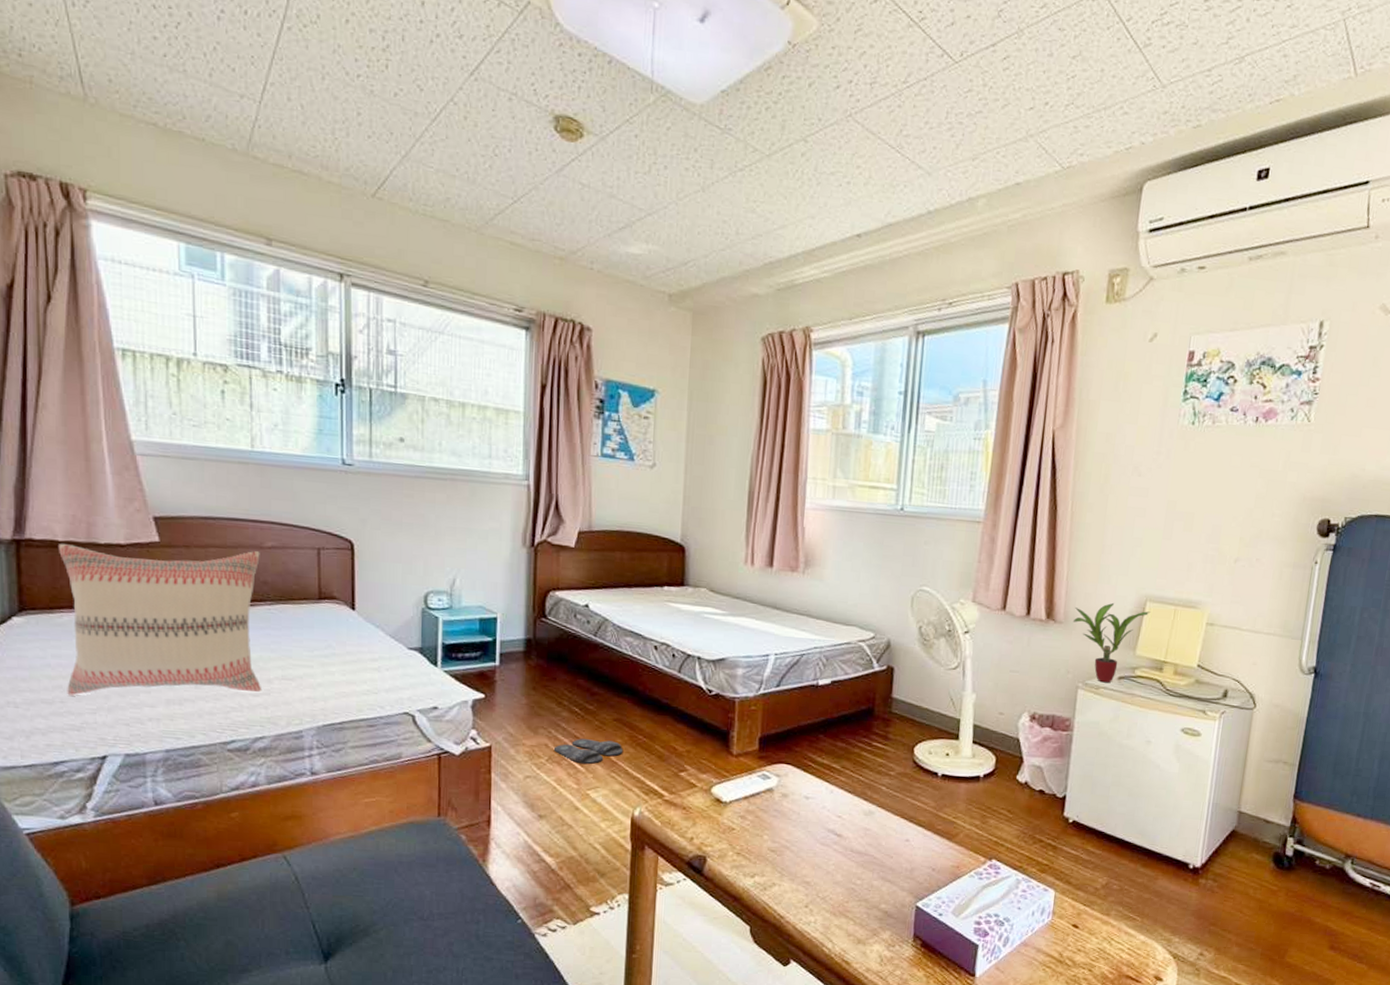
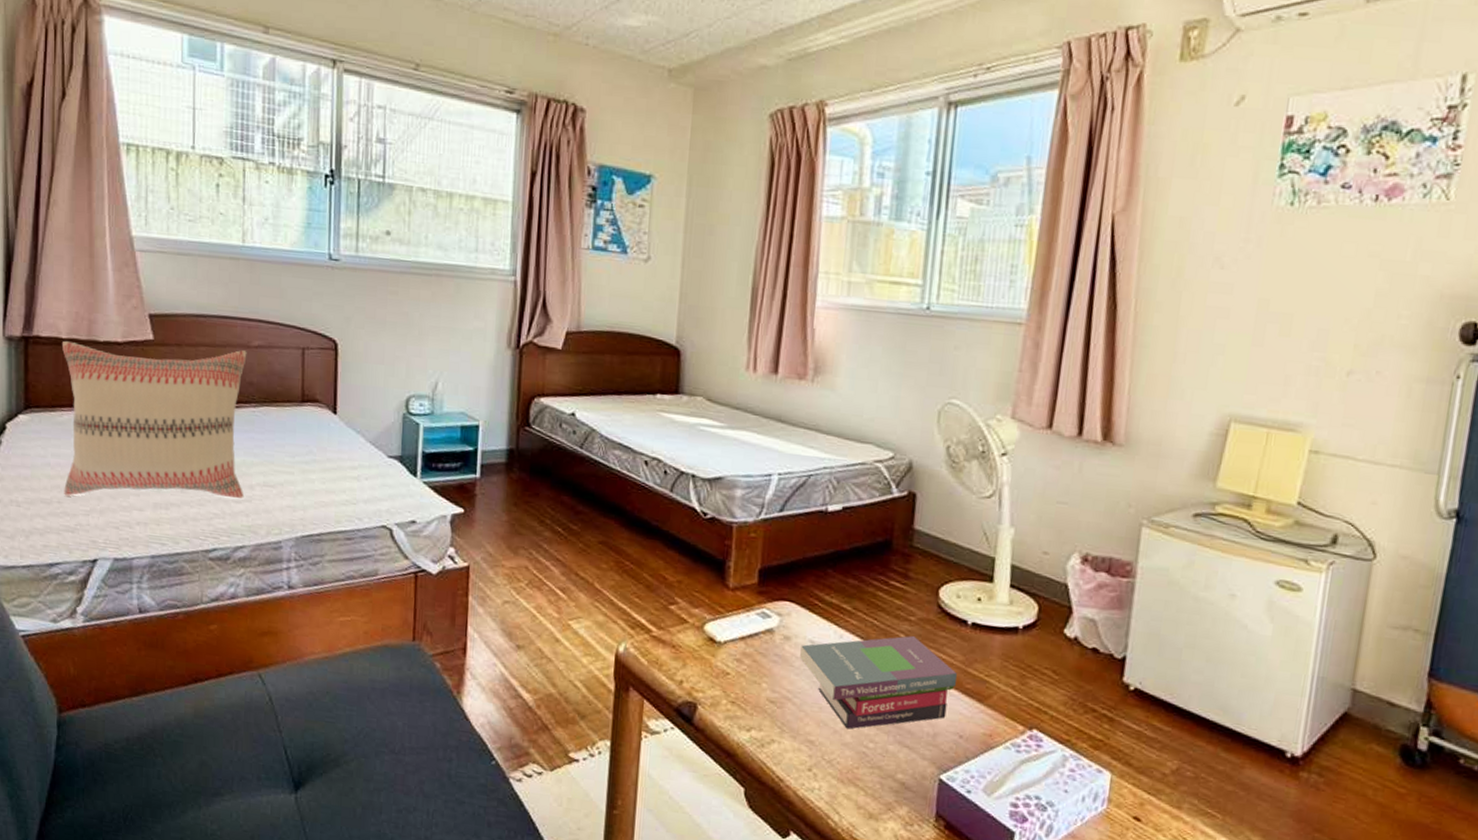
slippers: present [553,738,623,764] -> none [534,562,609,591]
books: none [796,788,930,870] -> present [800,636,957,729]
potted plant: present [1072,602,1151,683] -> none [1135,422,1237,521]

